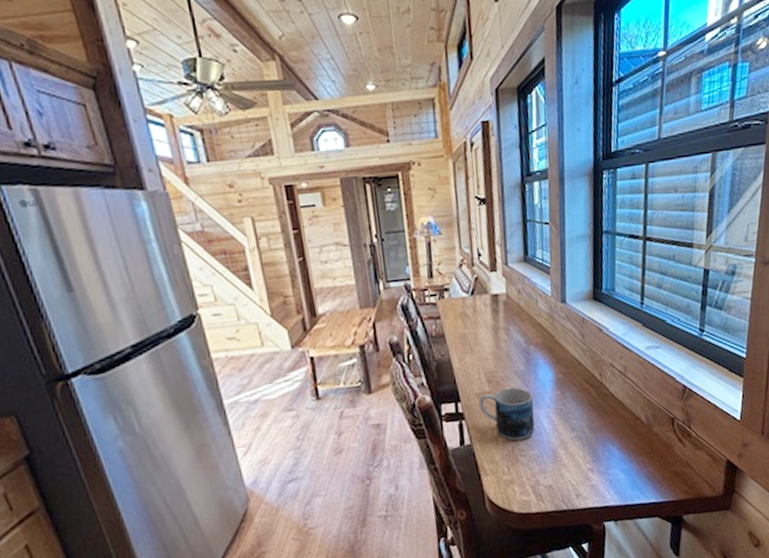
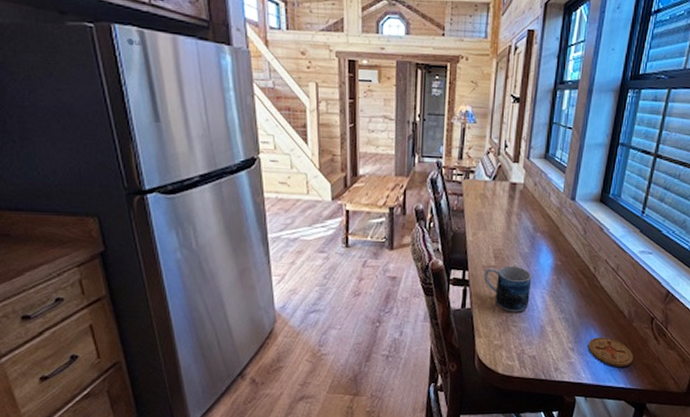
coaster: none [607,449,660,481] -> present [588,337,633,367]

